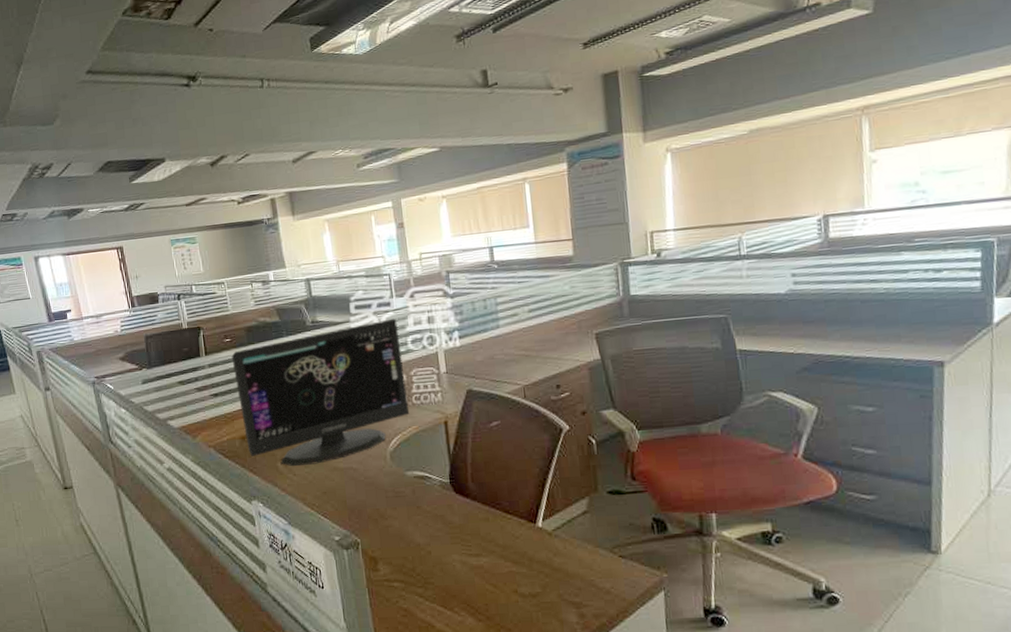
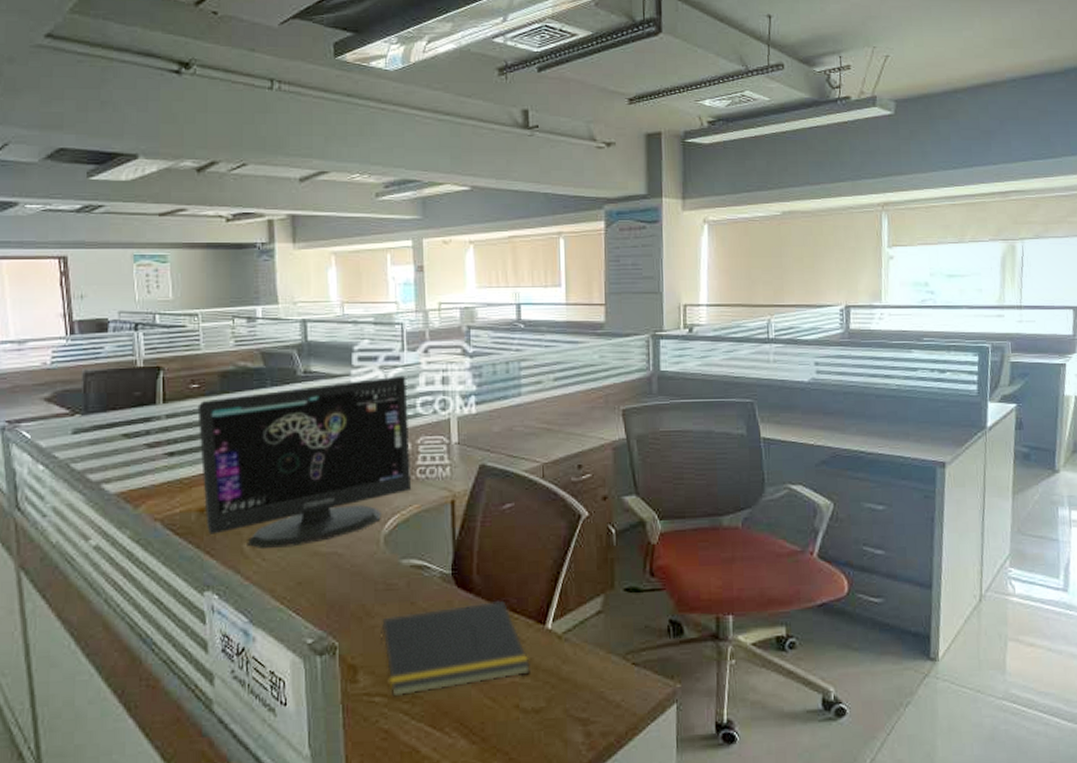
notepad: none [393,503,525,583] -> present [381,600,530,697]

